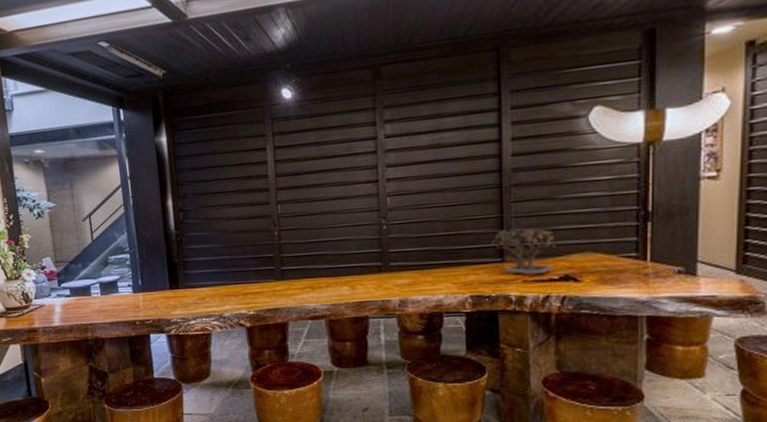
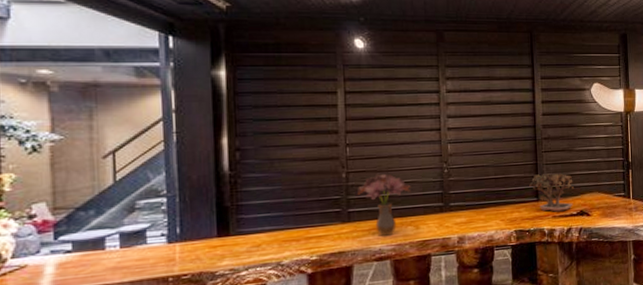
flower arrangement: none [290,231,346,296] -> present [358,173,411,237]

